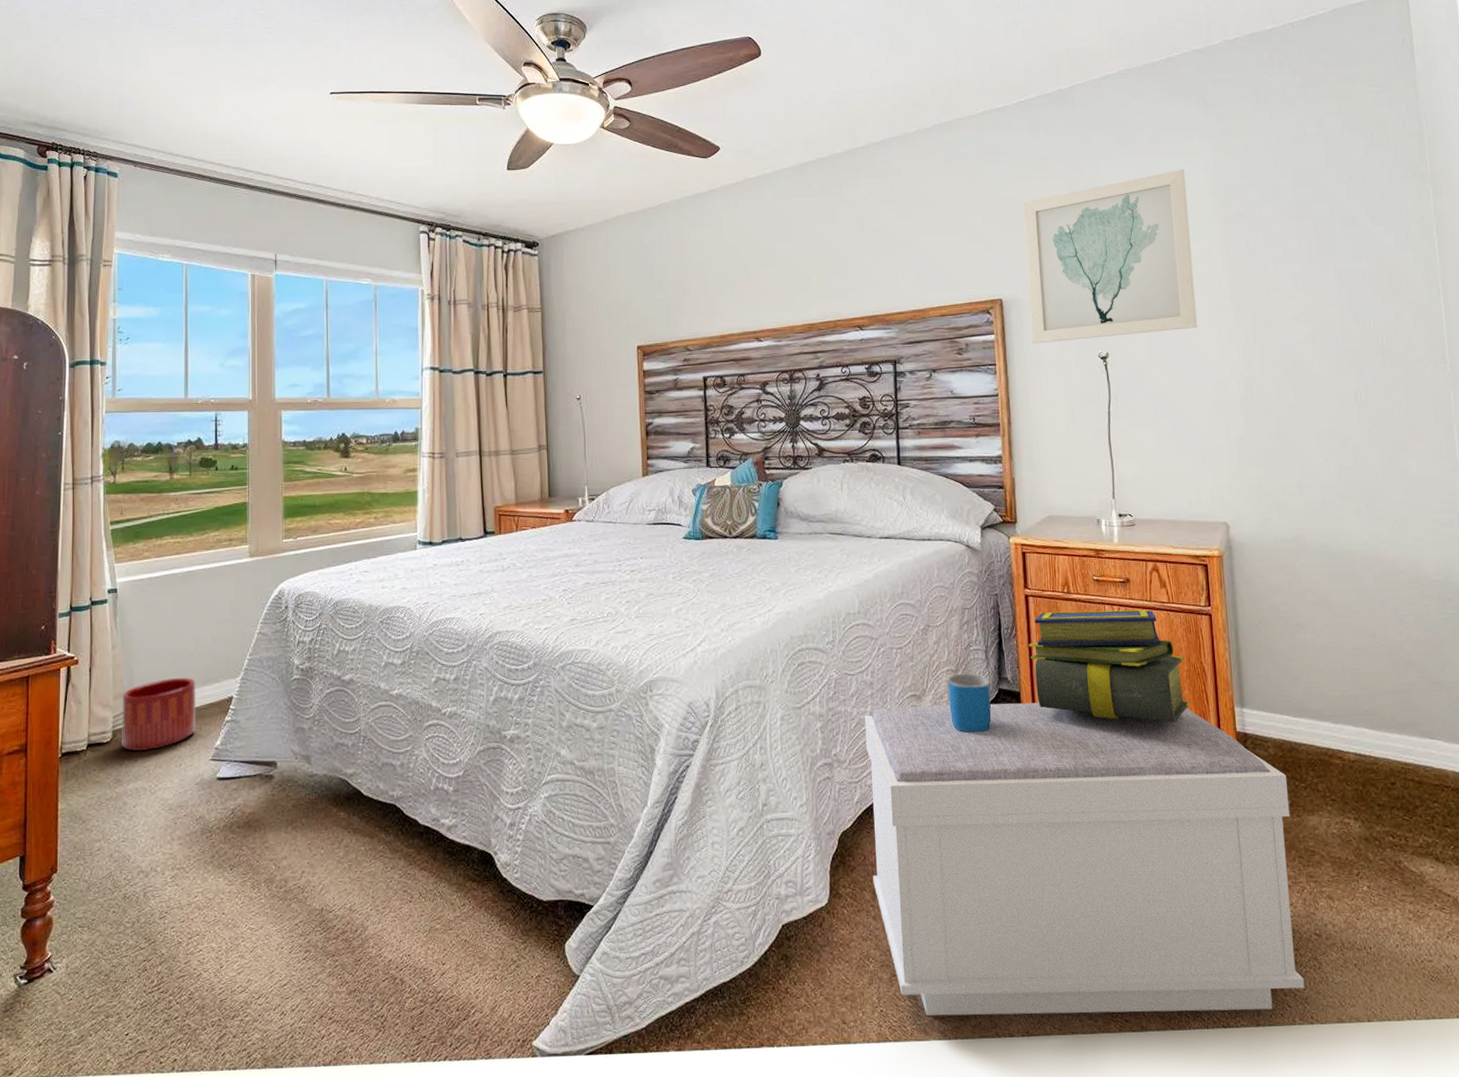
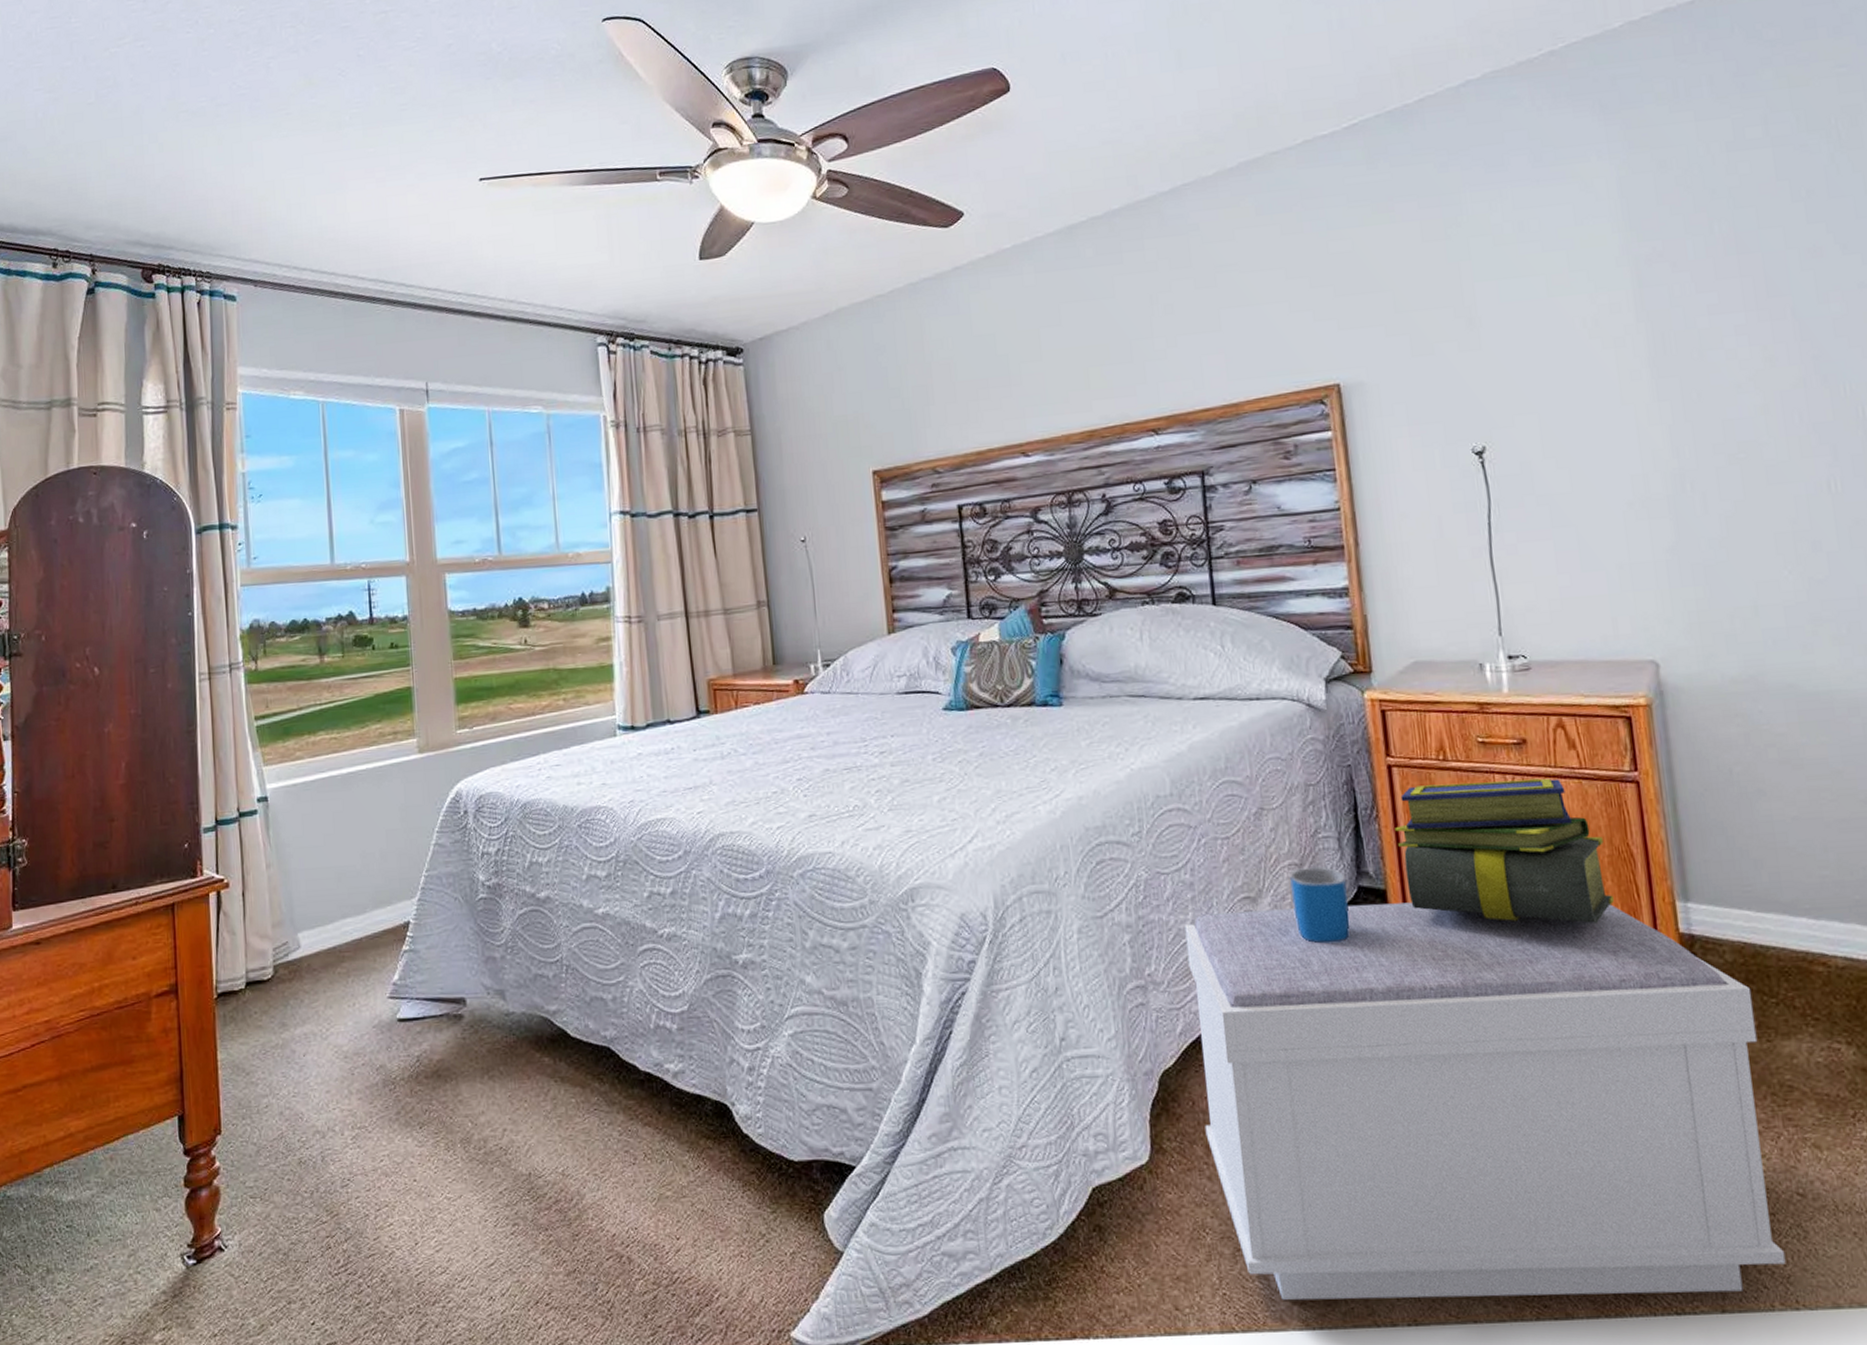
planter: present [122,678,197,751] -> none [282,900,369,989]
wall art: present [1023,169,1197,344] -> none [1362,198,1605,440]

